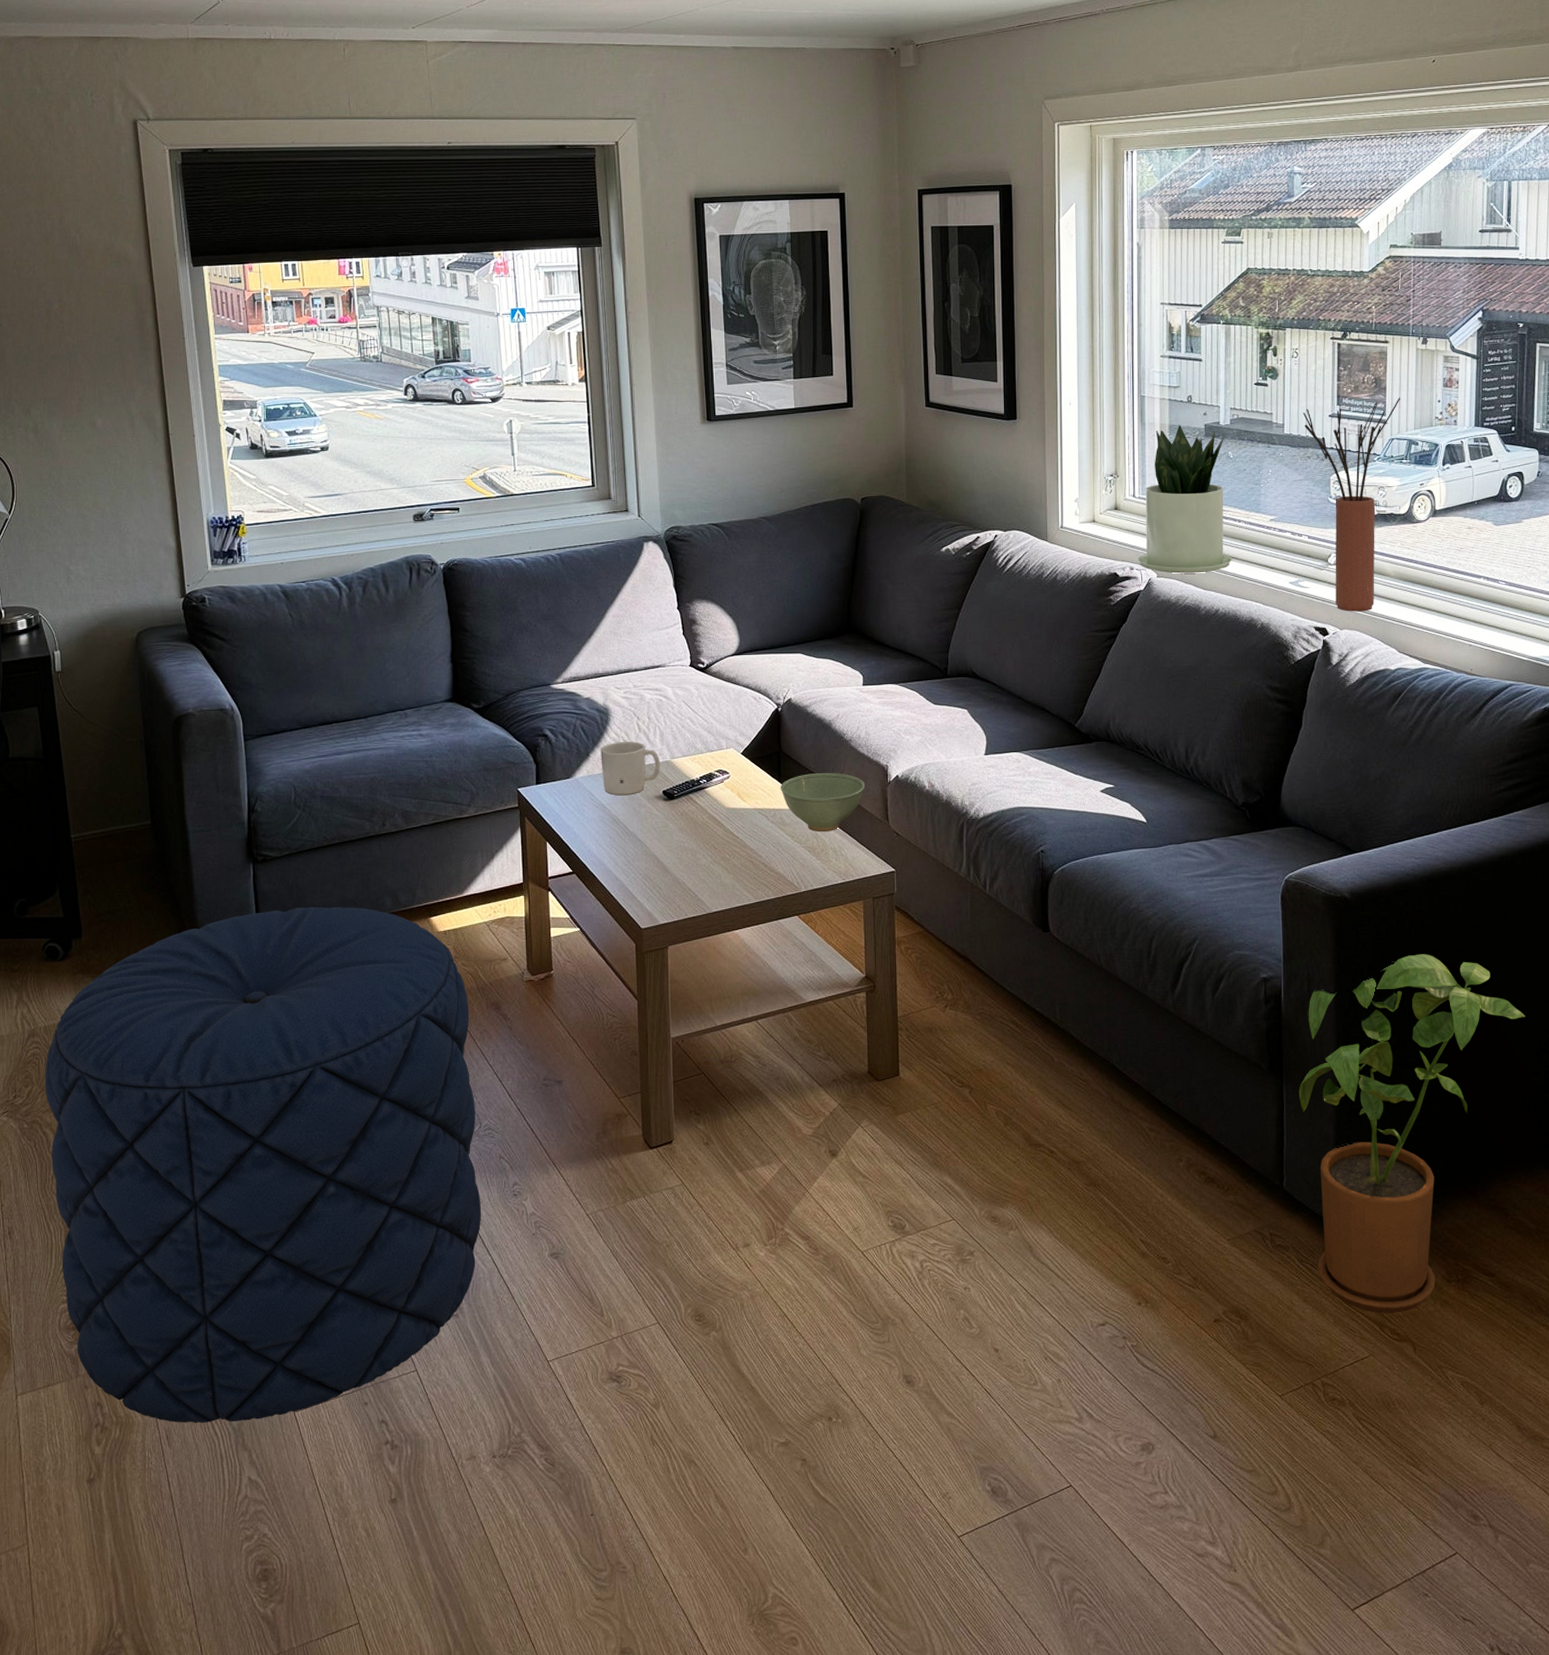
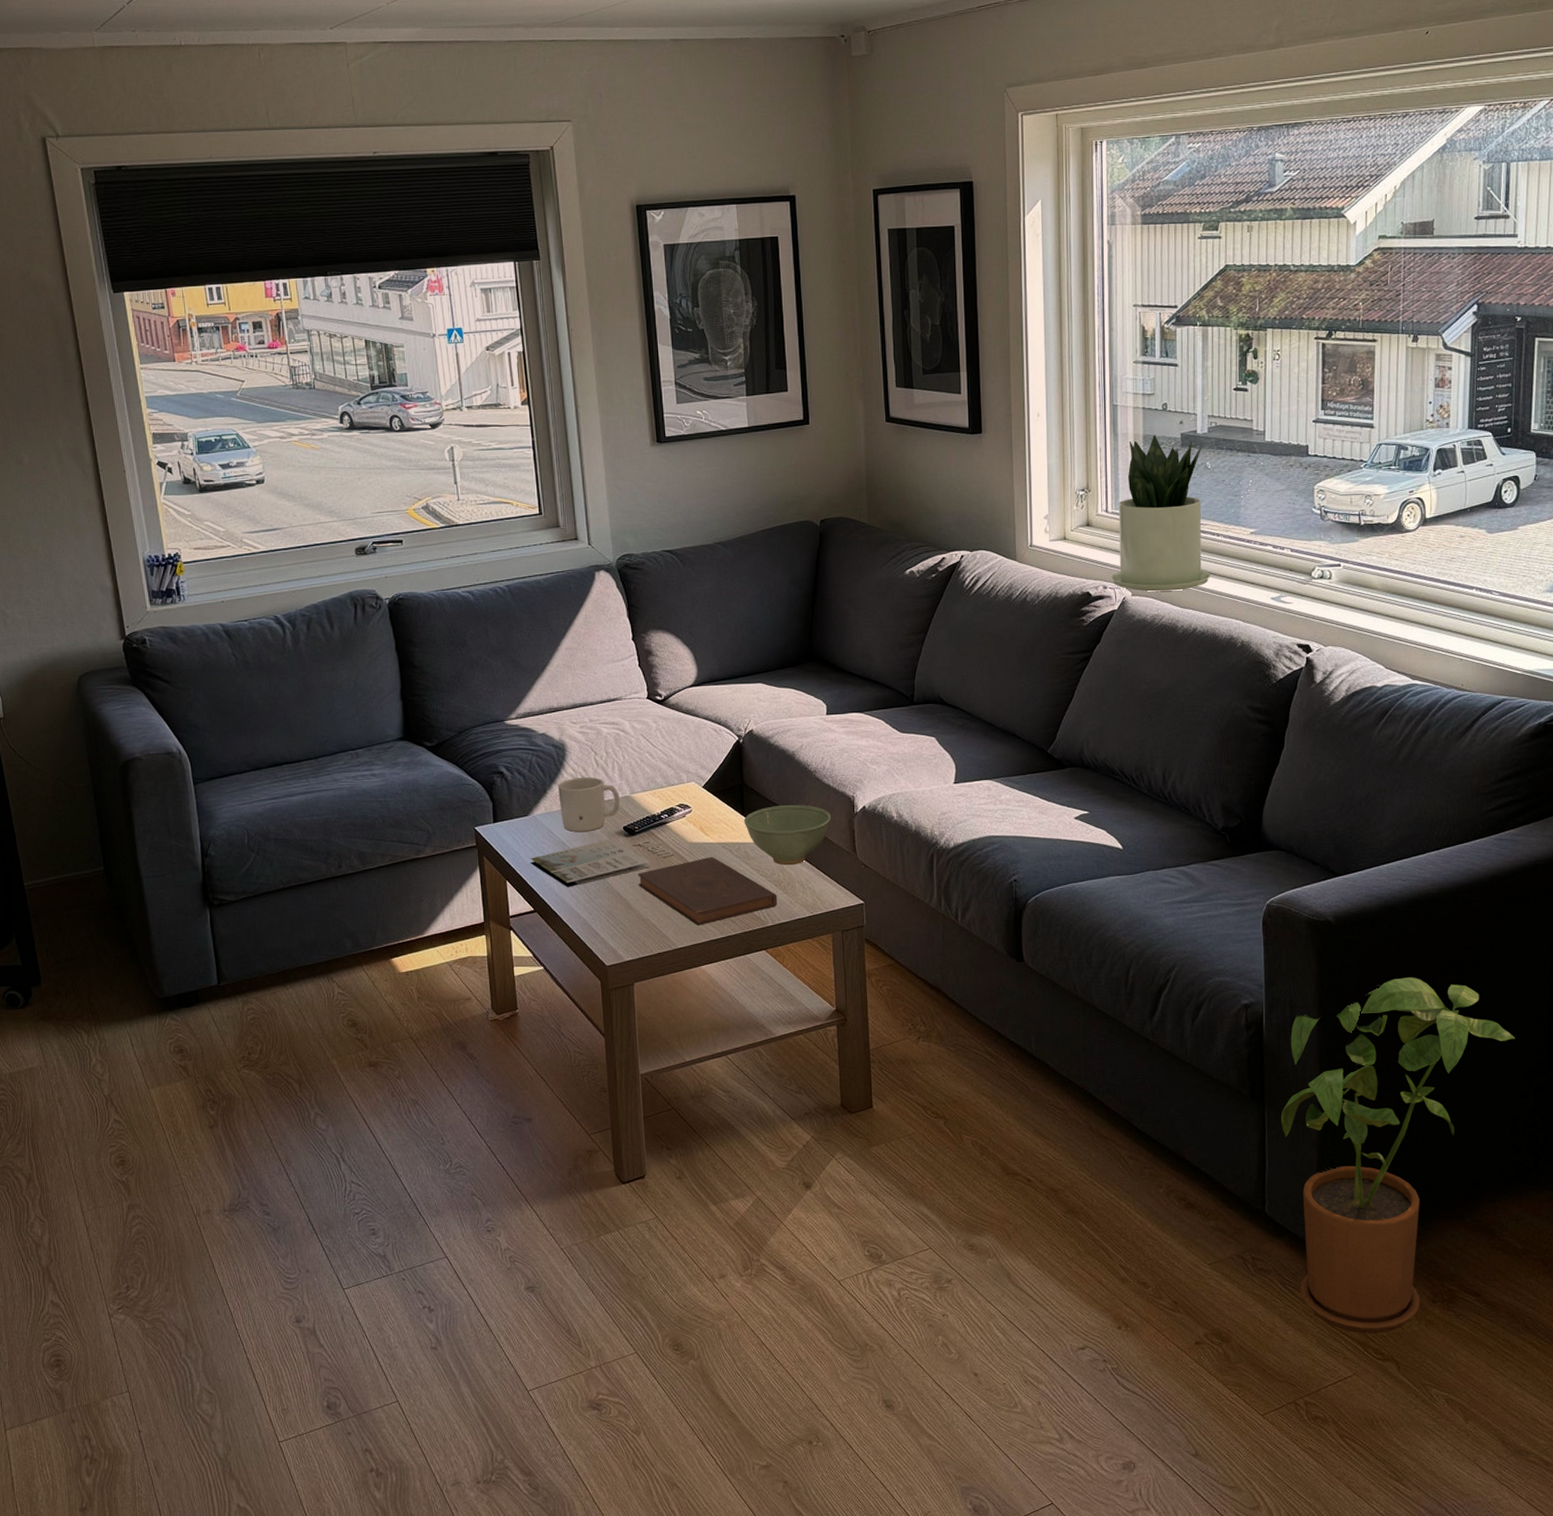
pouf: present [45,906,481,1423] -> none [13,949,456,1454]
magazine: none [570,803,711,850] -> present [530,839,674,887]
book: none [675,821,811,890] -> present [638,856,778,926]
vase: present [1303,397,1401,612] -> none [1285,399,1390,628]

